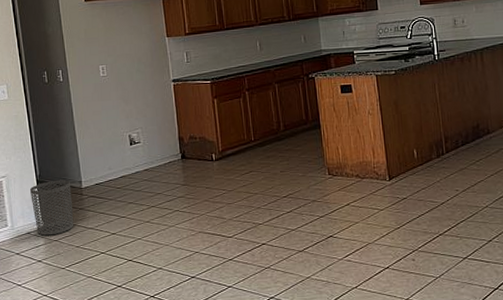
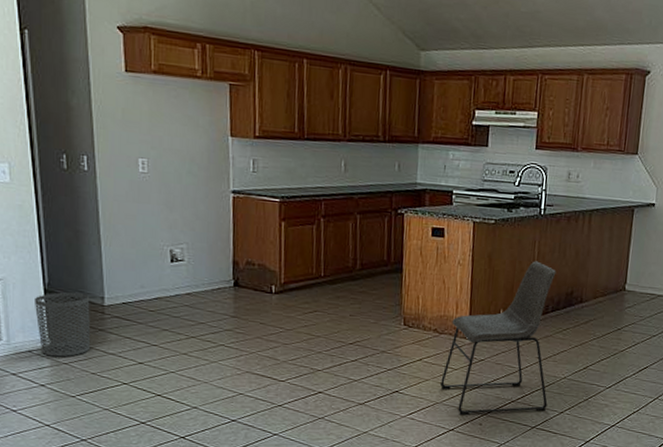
chair: none [369,101,475,253] -> present [439,261,556,416]

